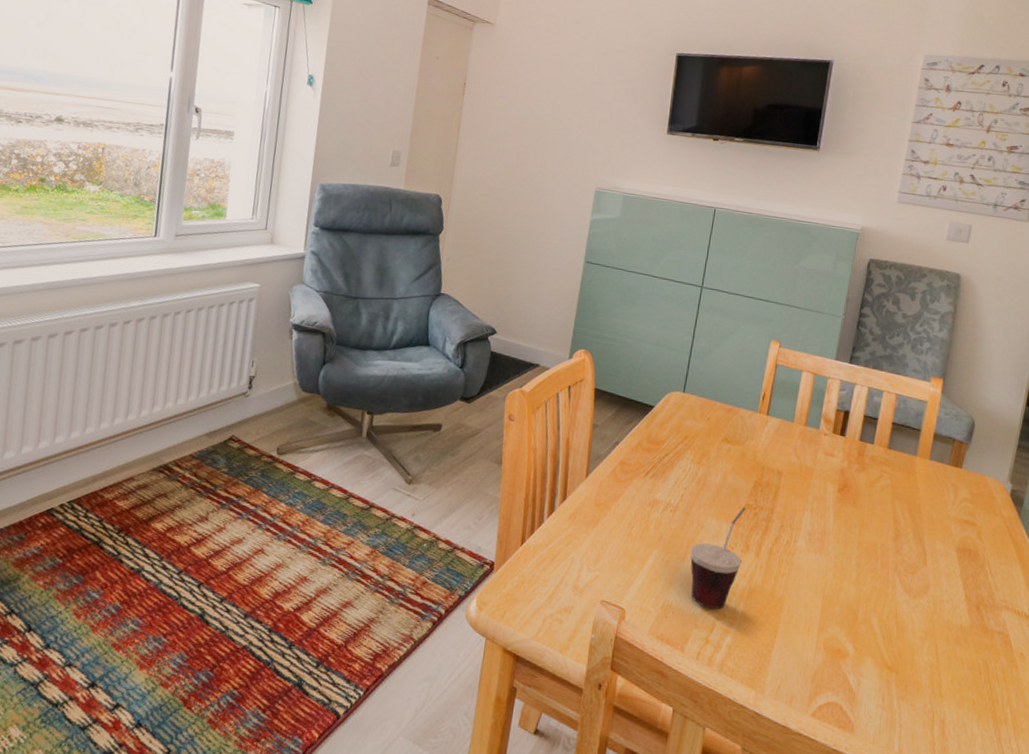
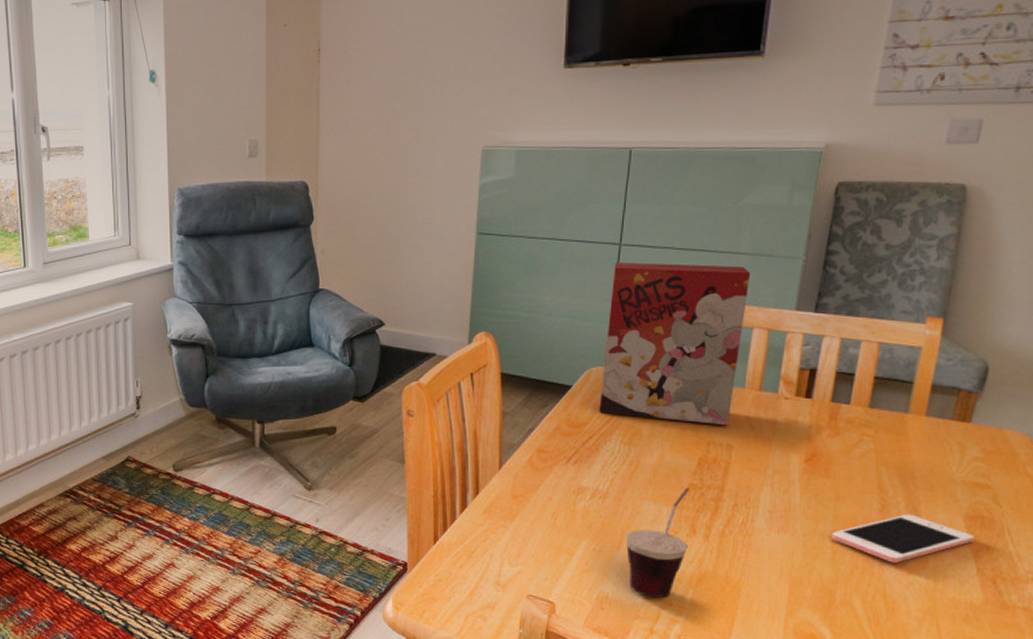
cereal box: none [675,301,803,453] -> present [599,261,751,425]
cell phone: none [856,543,964,587] -> present [831,514,975,563]

